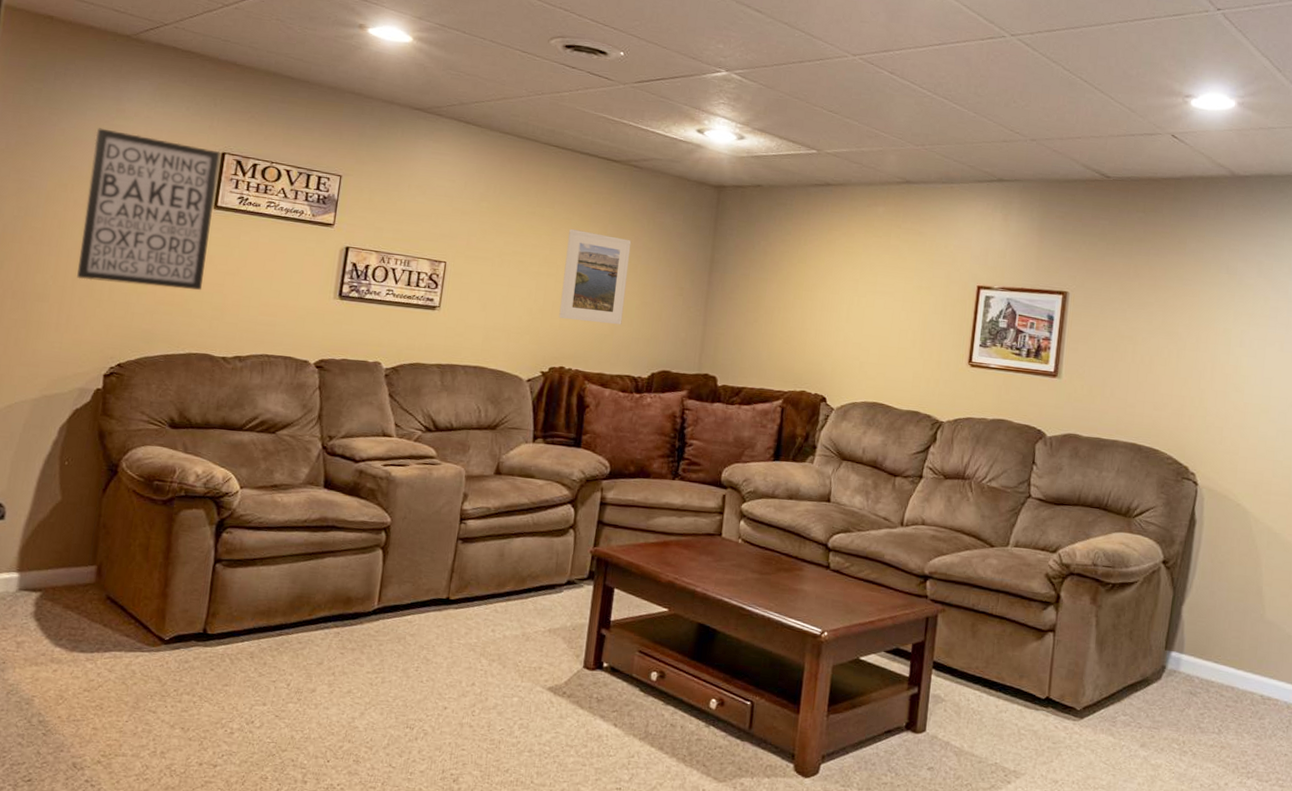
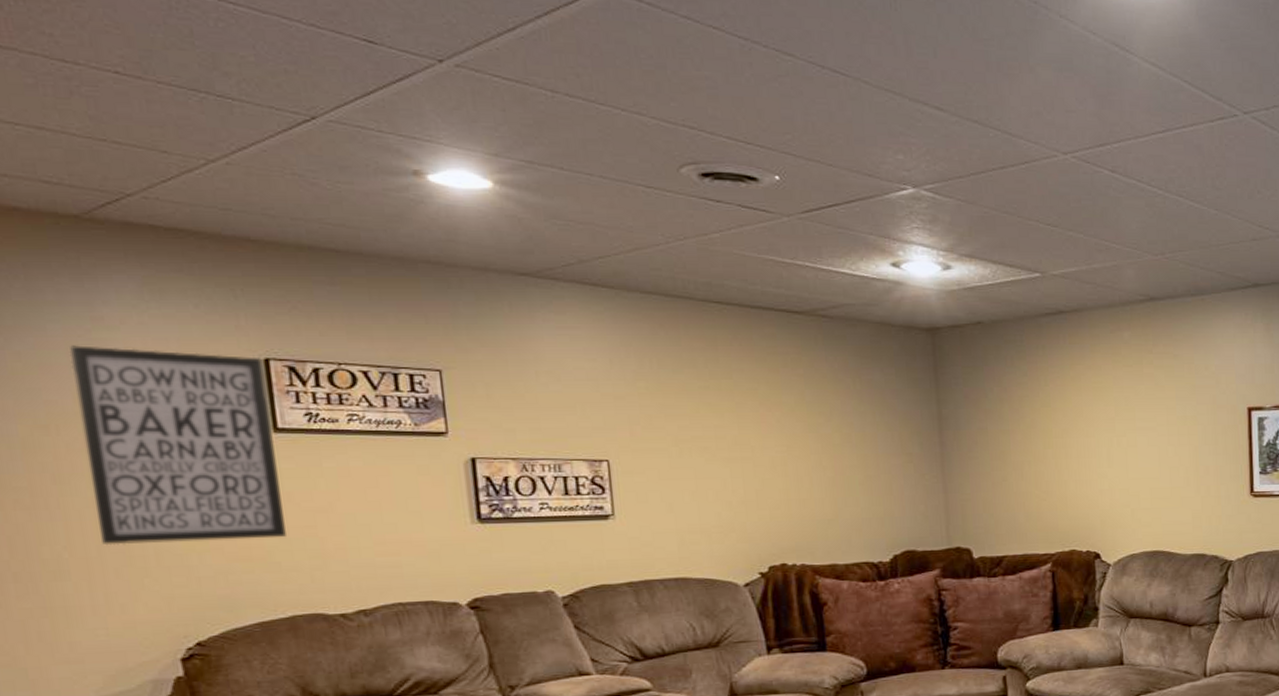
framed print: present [559,228,632,325] -> none [757,400,846,509]

